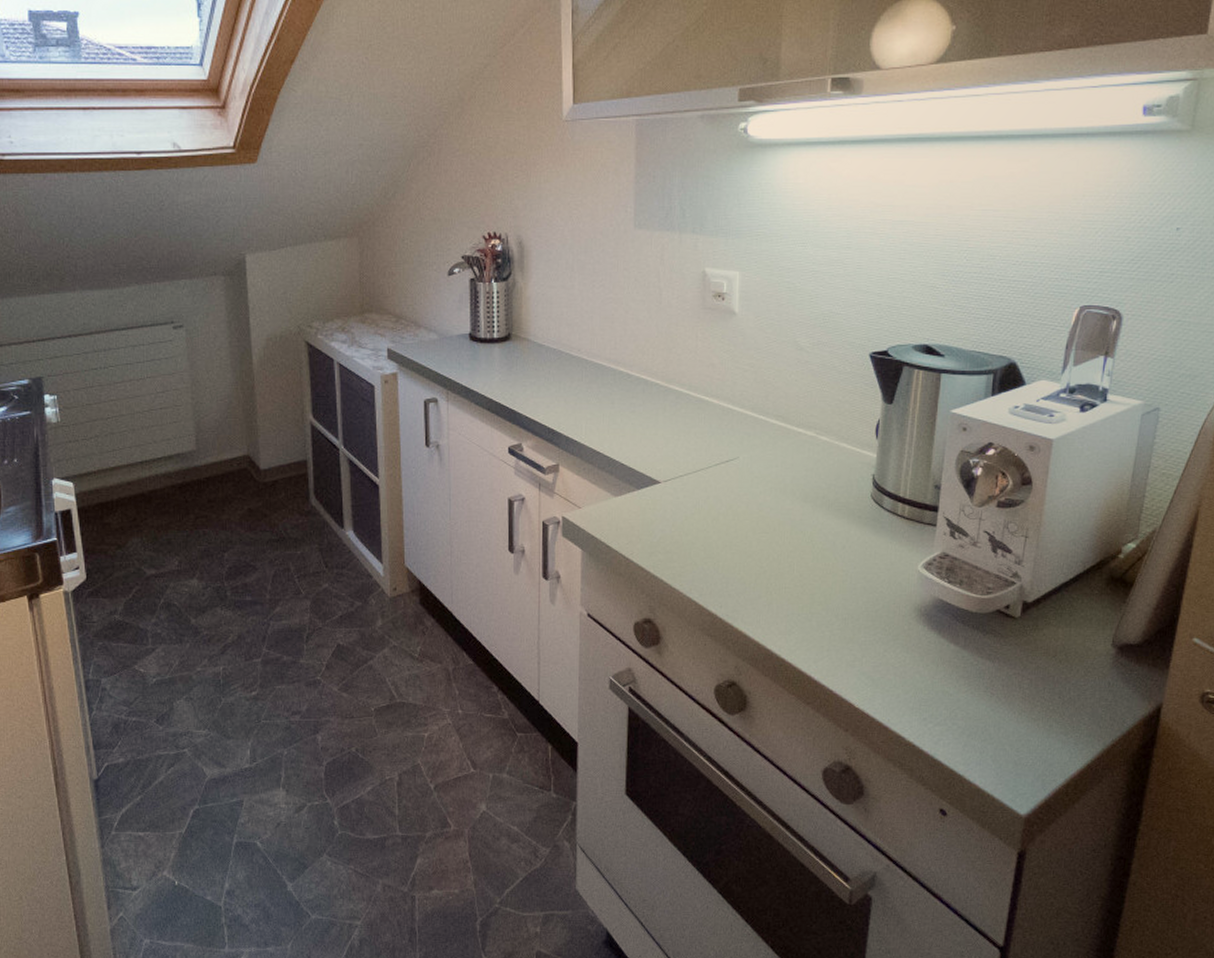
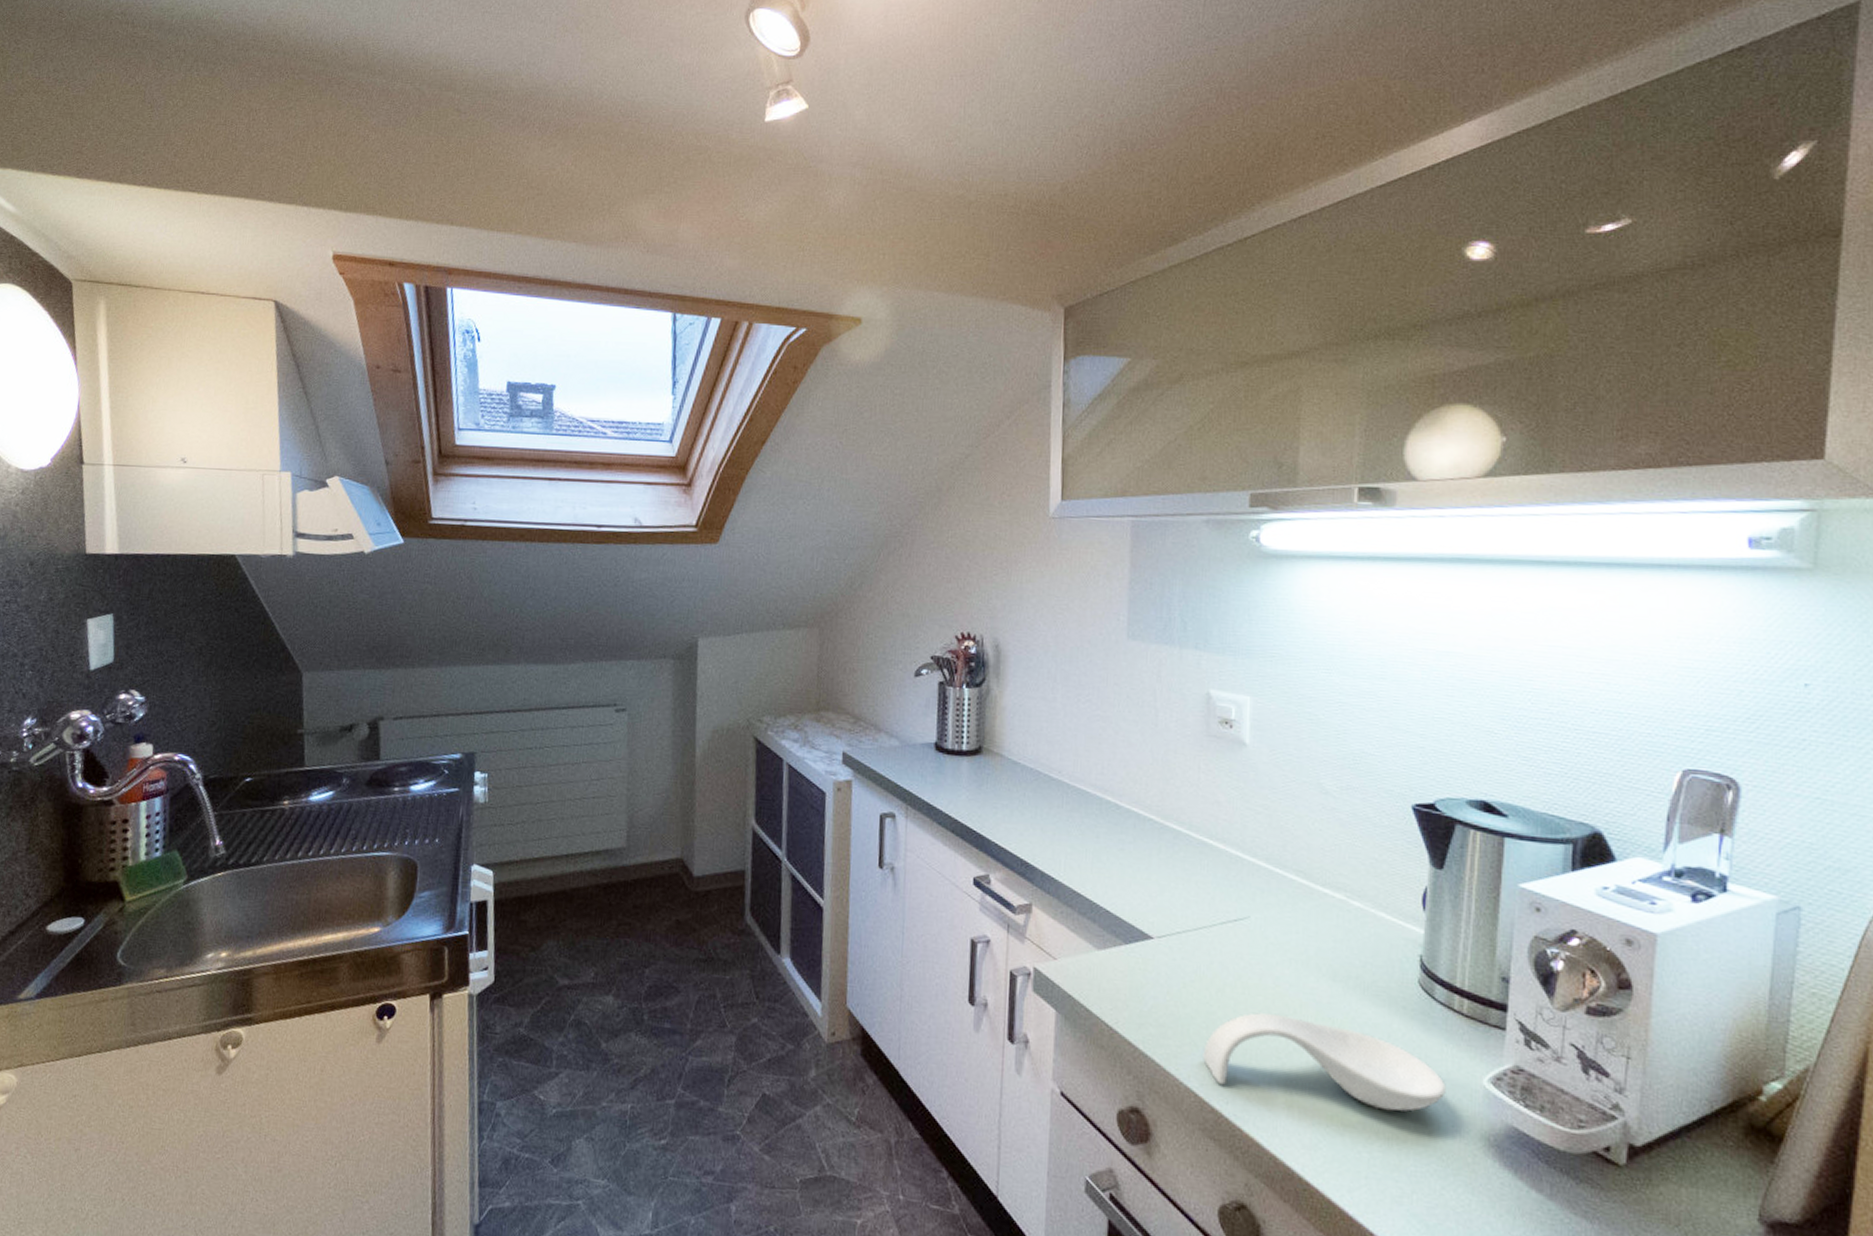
spoon rest: none [702,532,890,598] -> present [1203,1012,1446,1112]

